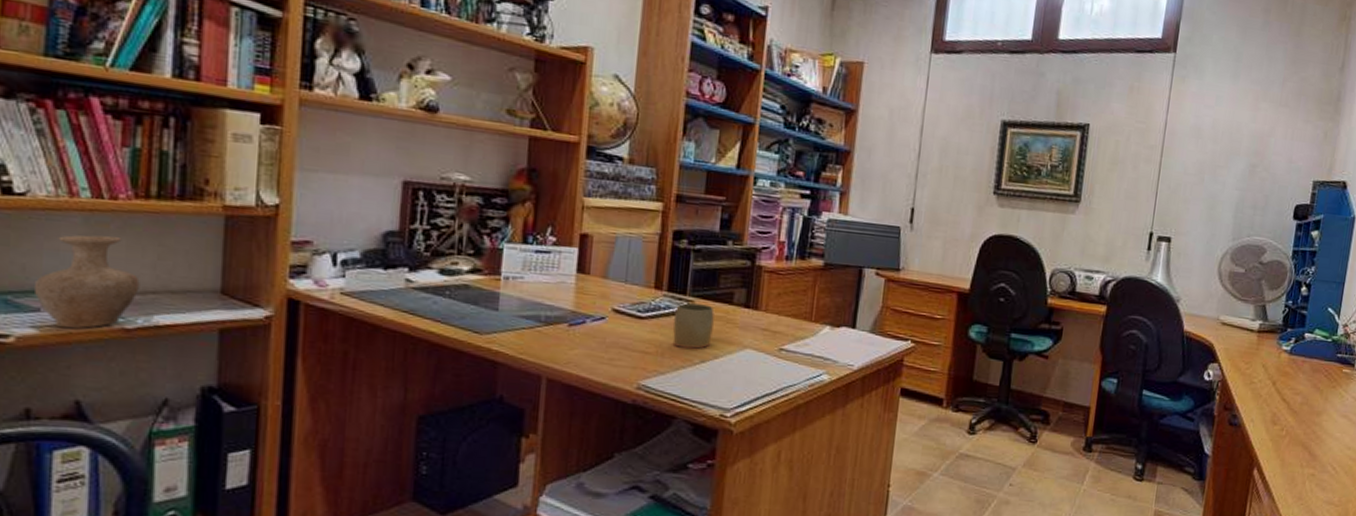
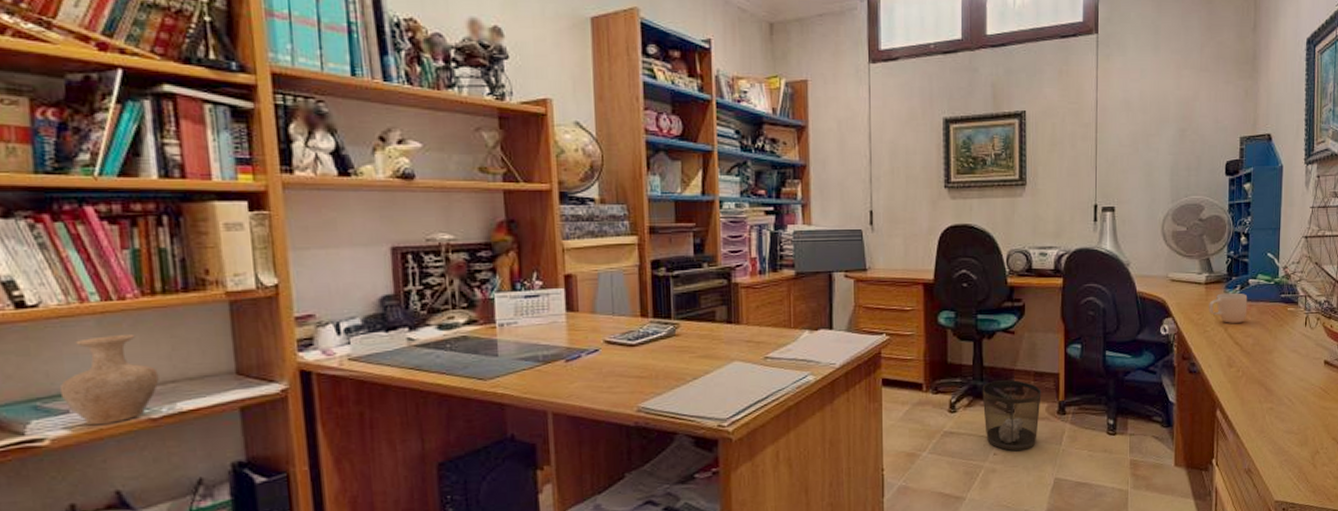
mug: present [672,303,715,349] -> none [662,325,701,368]
waste bin: none [1004,406,1069,485] -> present [982,380,1041,452]
mug: none [1258,344,1302,379] -> present [1209,292,1248,323]

